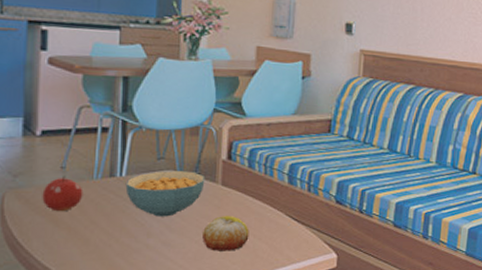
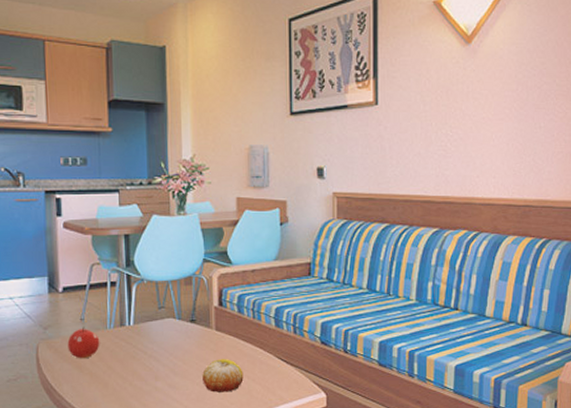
cereal bowl: present [125,171,205,217] -> none [134,318,201,361]

